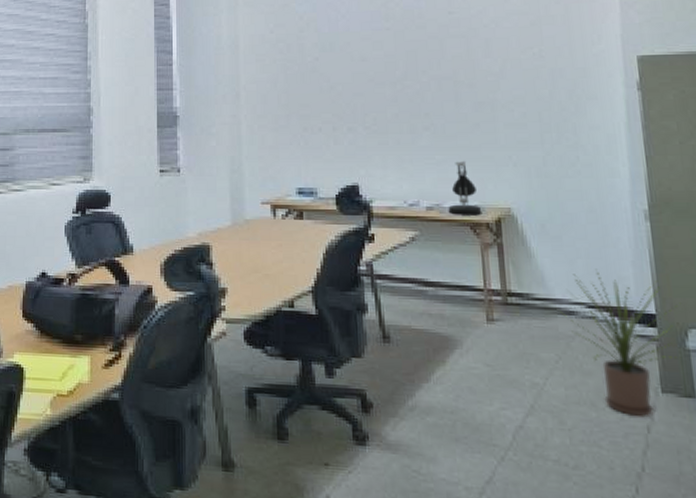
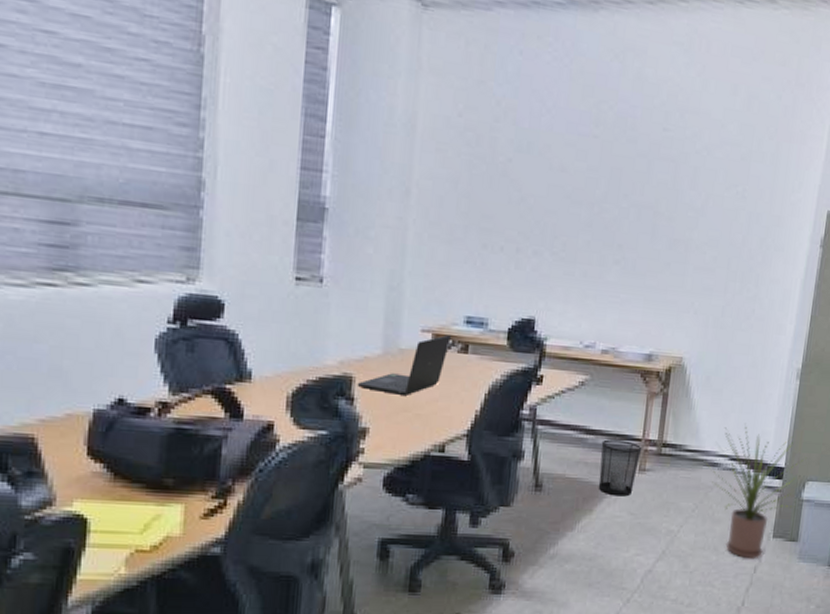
laptop: none [214,205,287,258] -> present [357,335,451,395]
waste bin: none [442,291,486,348] -> present [598,439,642,497]
desk lamp: present [448,160,481,216] -> none [622,301,655,363]

